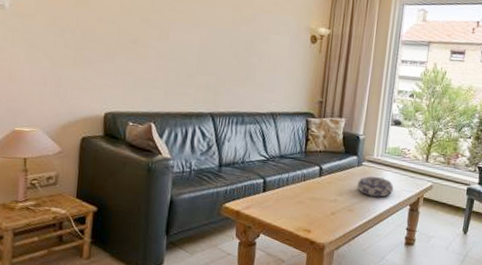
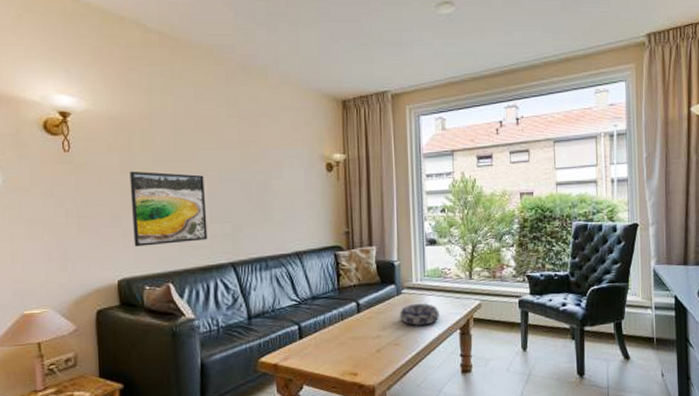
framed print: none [124,14,197,89] -> present [129,171,208,247]

